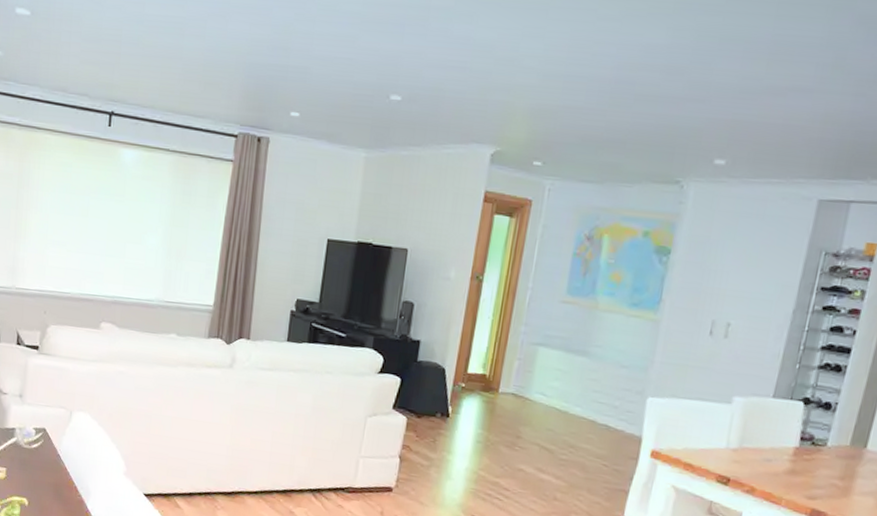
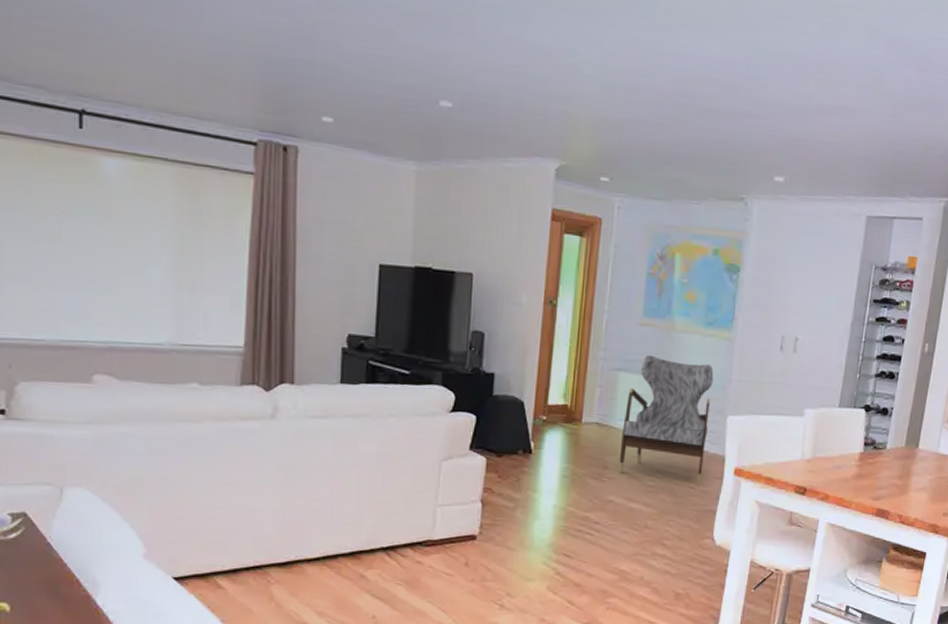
armchair: none [531,331,636,463] -> present [618,354,714,484]

